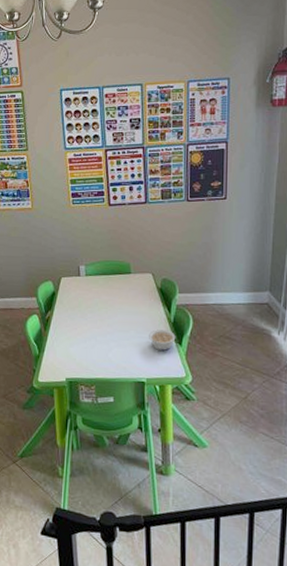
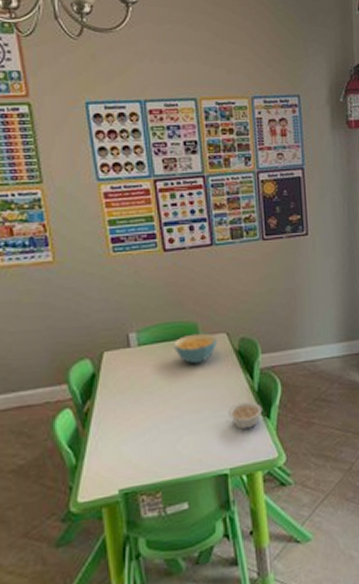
cereal bowl: none [111,271,144,295] -> present [174,333,217,364]

